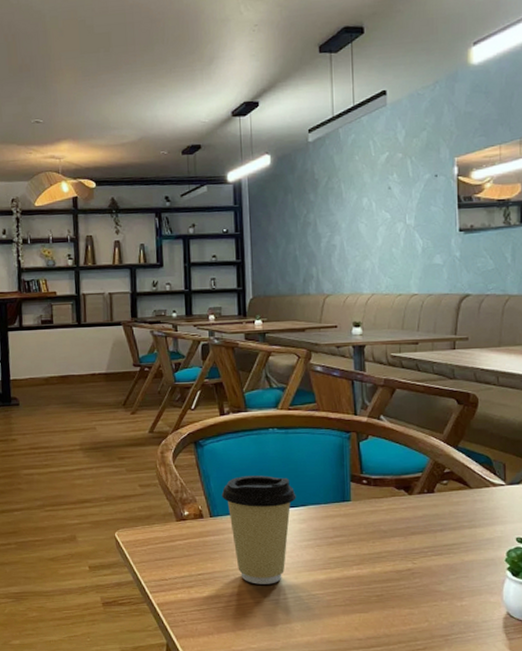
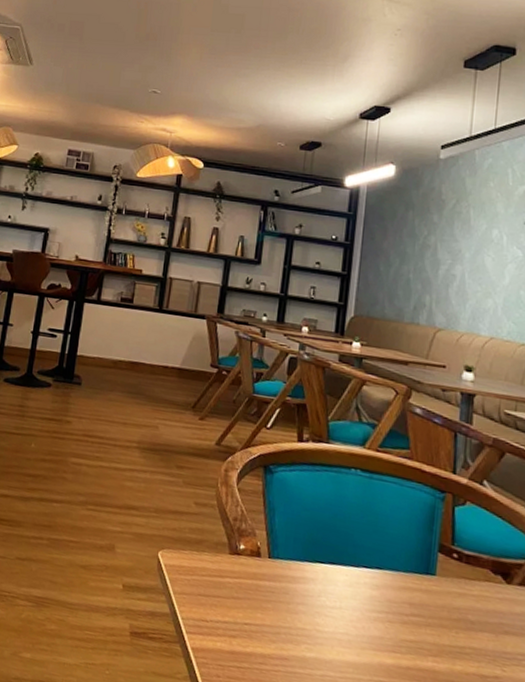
coffee cup: present [221,475,296,584] -> none [285,517,372,656]

